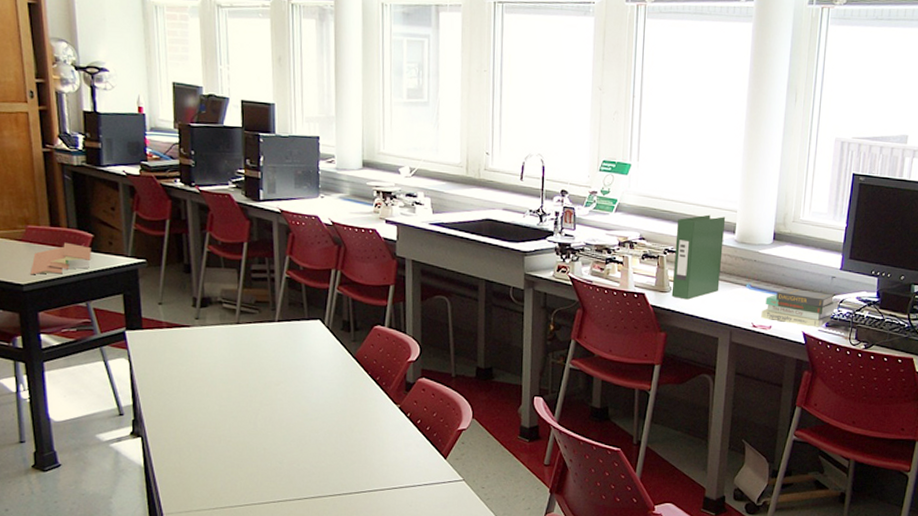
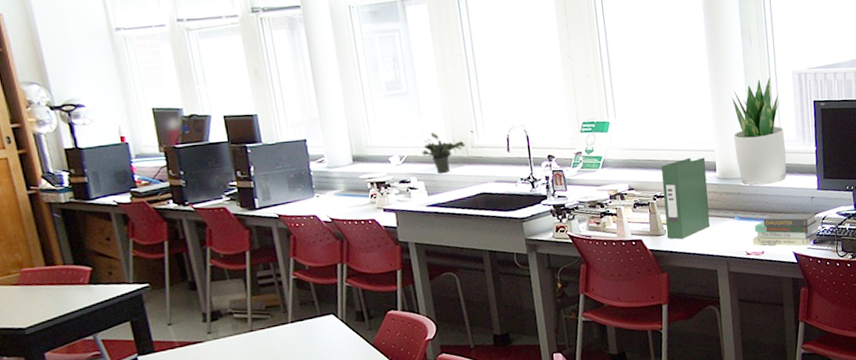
papers: present [30,242,91,275] -> none [31,279,92,317]
potted plant: none [433,149,479,192] -> present [422,133,466,173]
planter: none [758,142,817,256] -> present [732,78,787,186]

